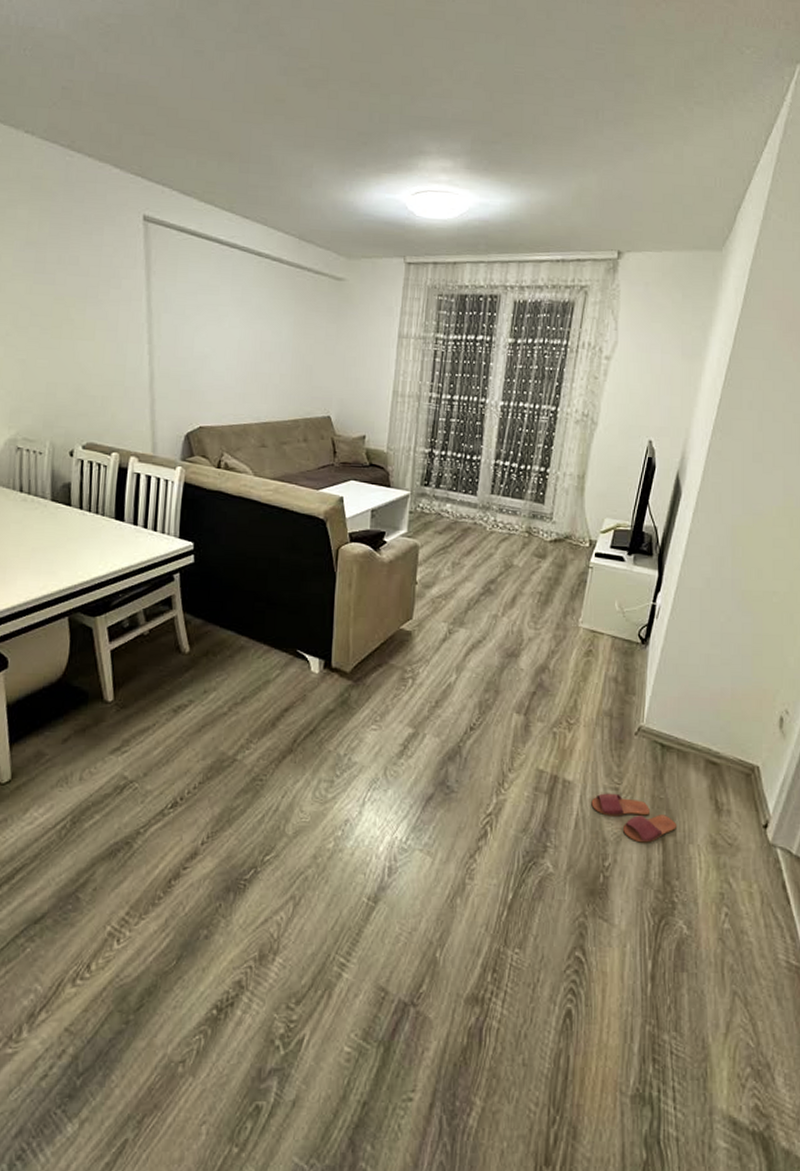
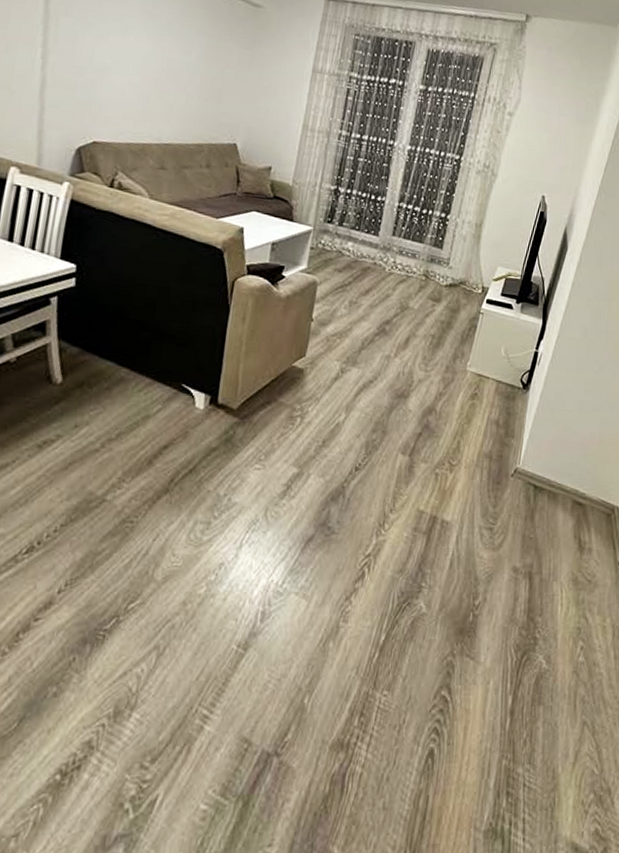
slippers: present [591,793,676,843] -> none [466,533,543,581]

